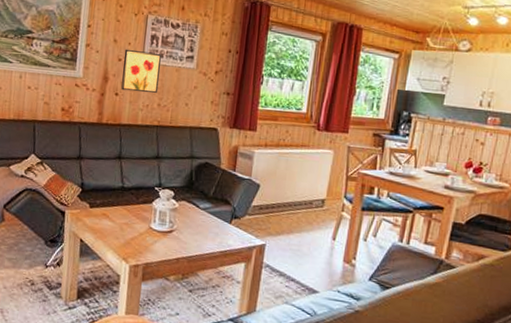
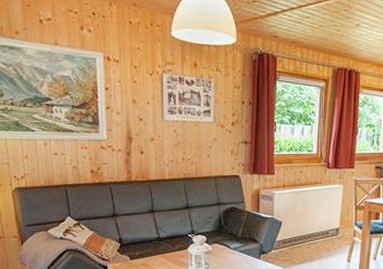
wall art: present [121,49,162,93] -> none [144,108,181,149]

